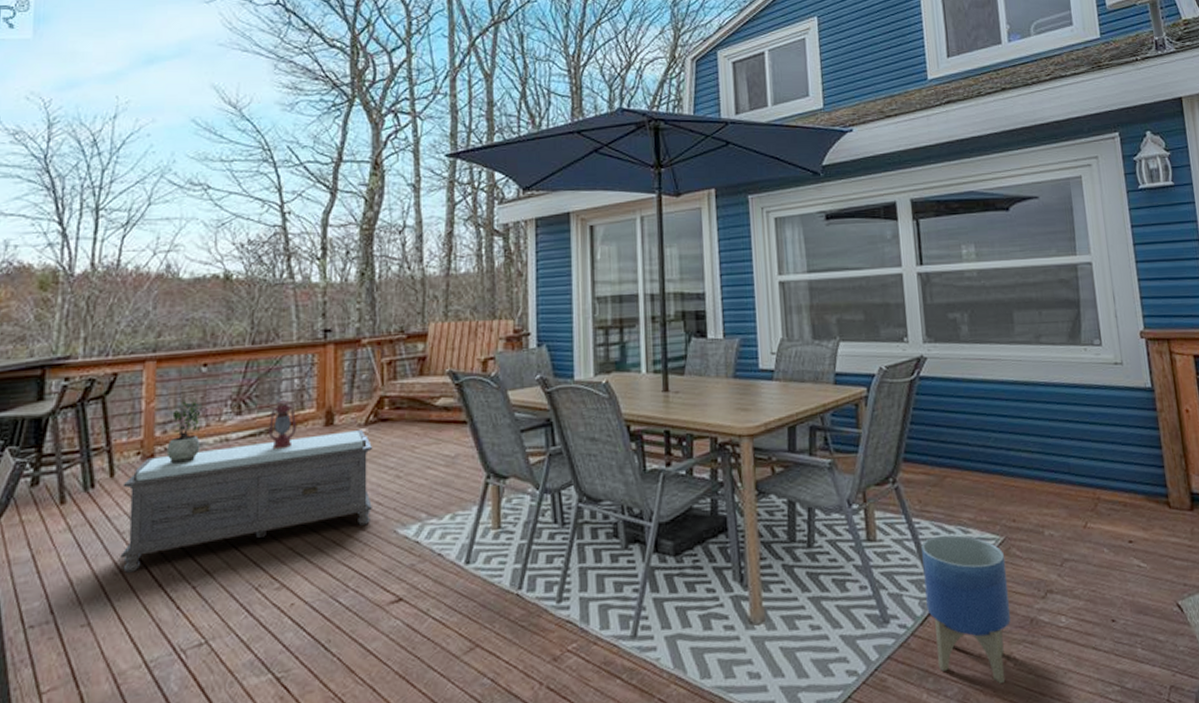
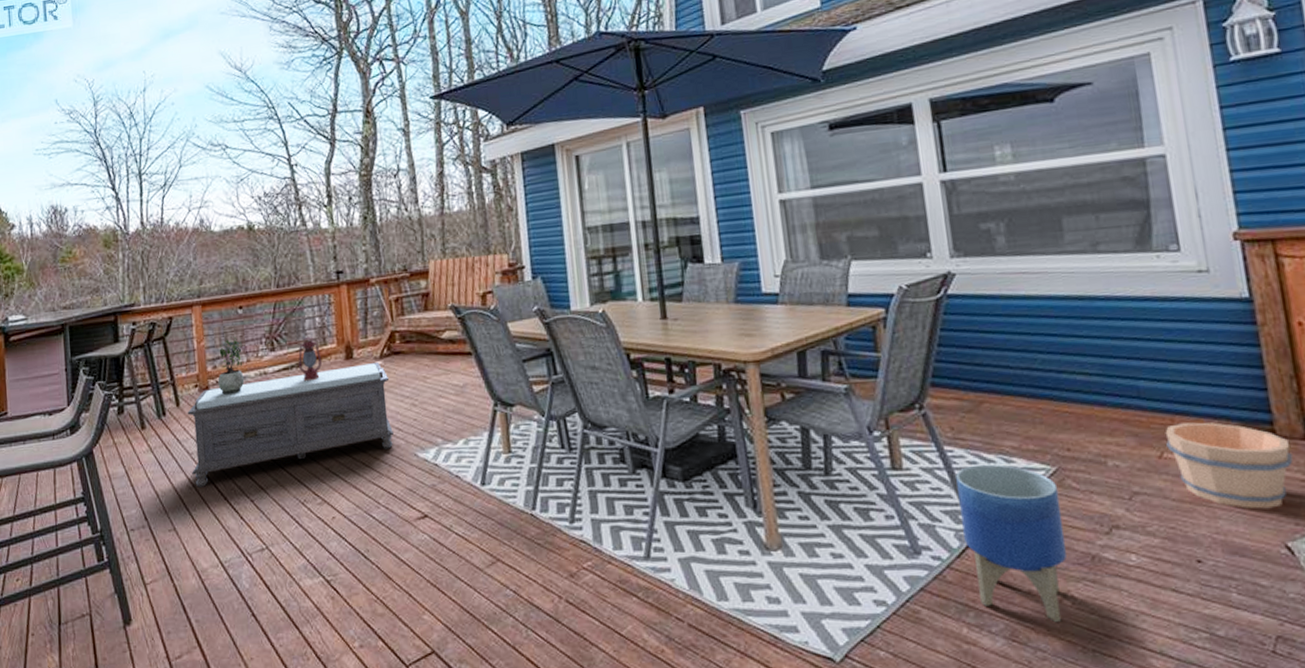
bucket: none [1089,495,1182,572] -> present [1165,422,1293,509]

